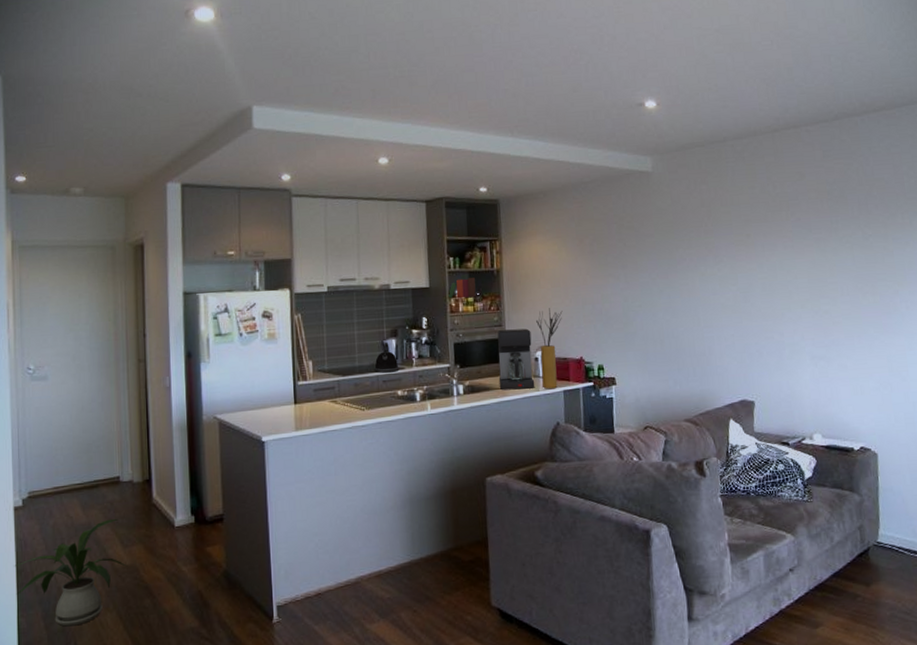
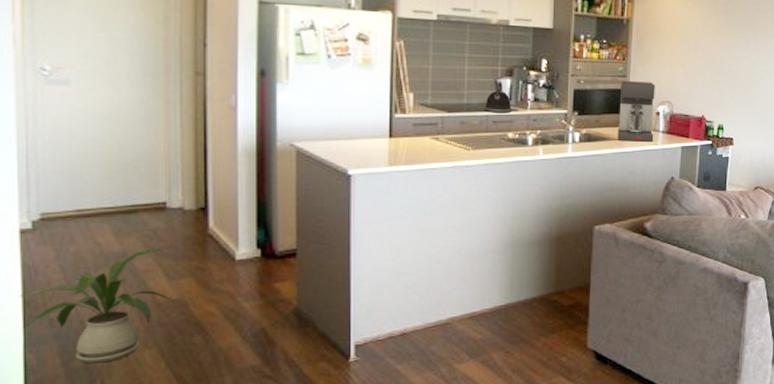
books: present [447,277,476,299] -> none [572,23,603,45]
vase: present [536,308,563,390] -> none [661,64,690,144]

